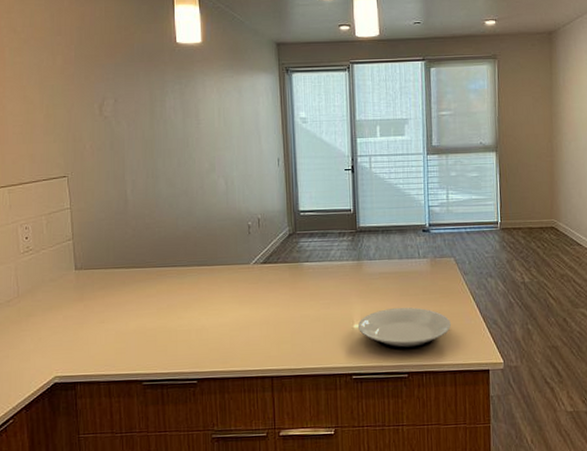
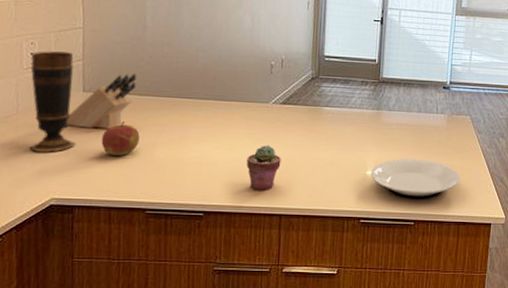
vase: none [26,233,73,332] -> present [30,51,76,152]
knife block: none [63,246,124,305] -> present [66,73,137,129]
apple: none [95,295,131,330] -> present [101,122,140,156]
potted succulent: none [234,306,267,353] -> present [246,145,281,190]

